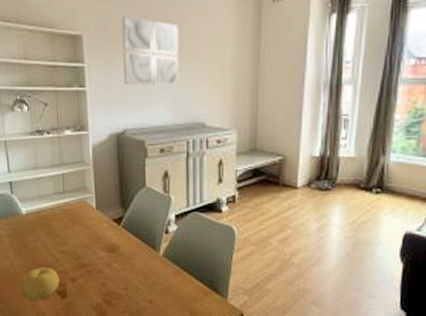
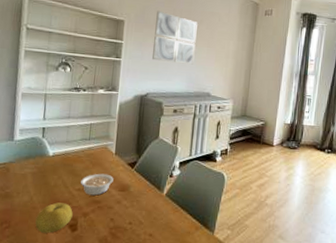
legume: none [62,232,99,258] -> present [81,173,114,196]

